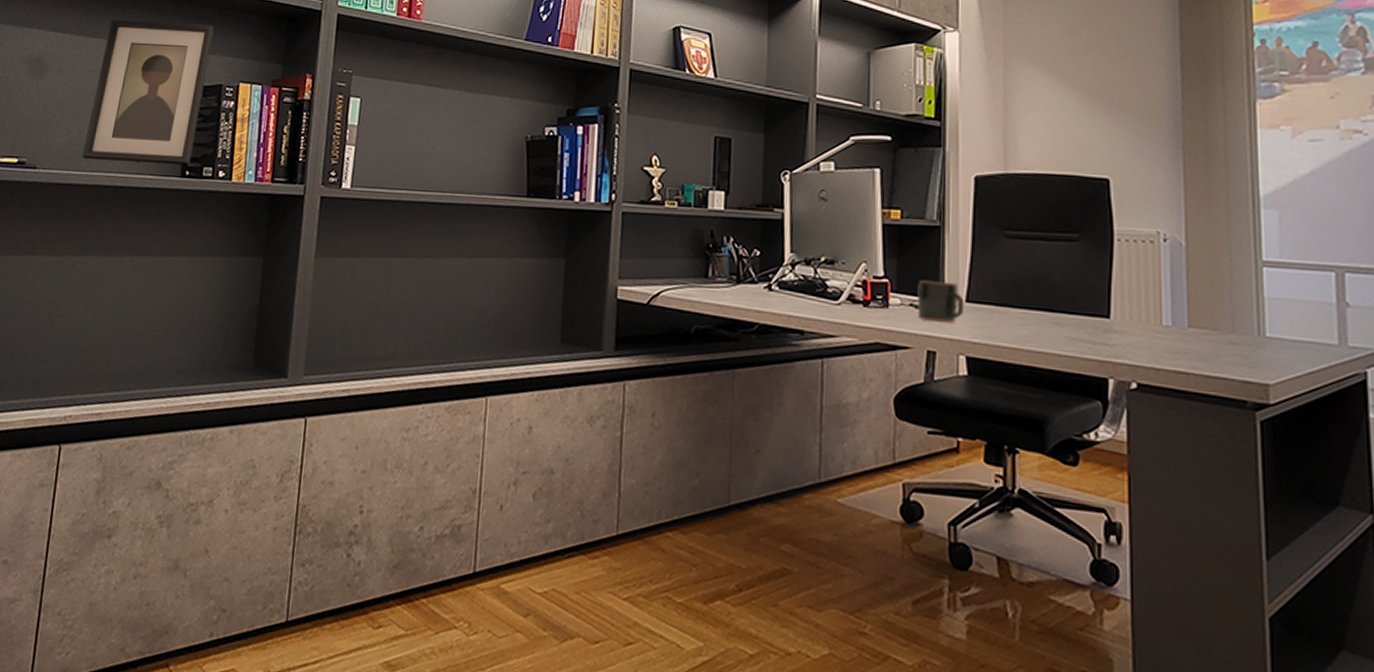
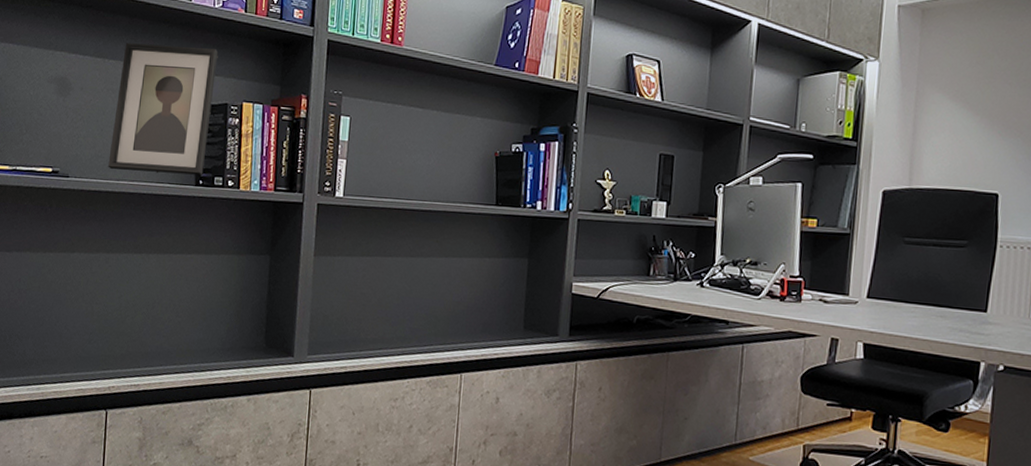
mug: present [917,280,963,323] -> none [825,279,865,315]

